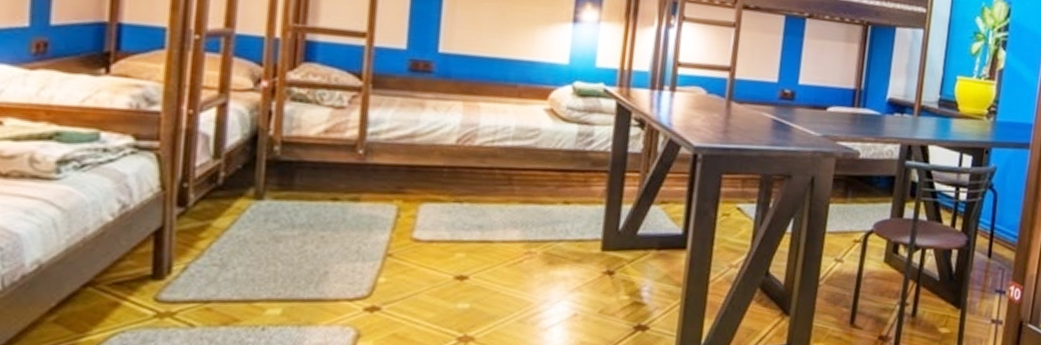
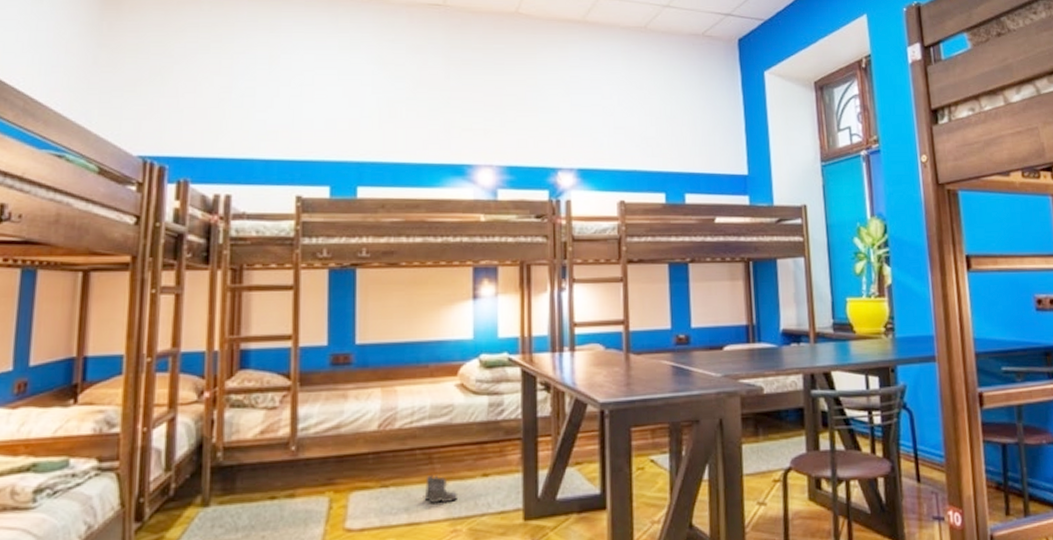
boots: none [499,196,537,226] -> present [424,475,459,504]

